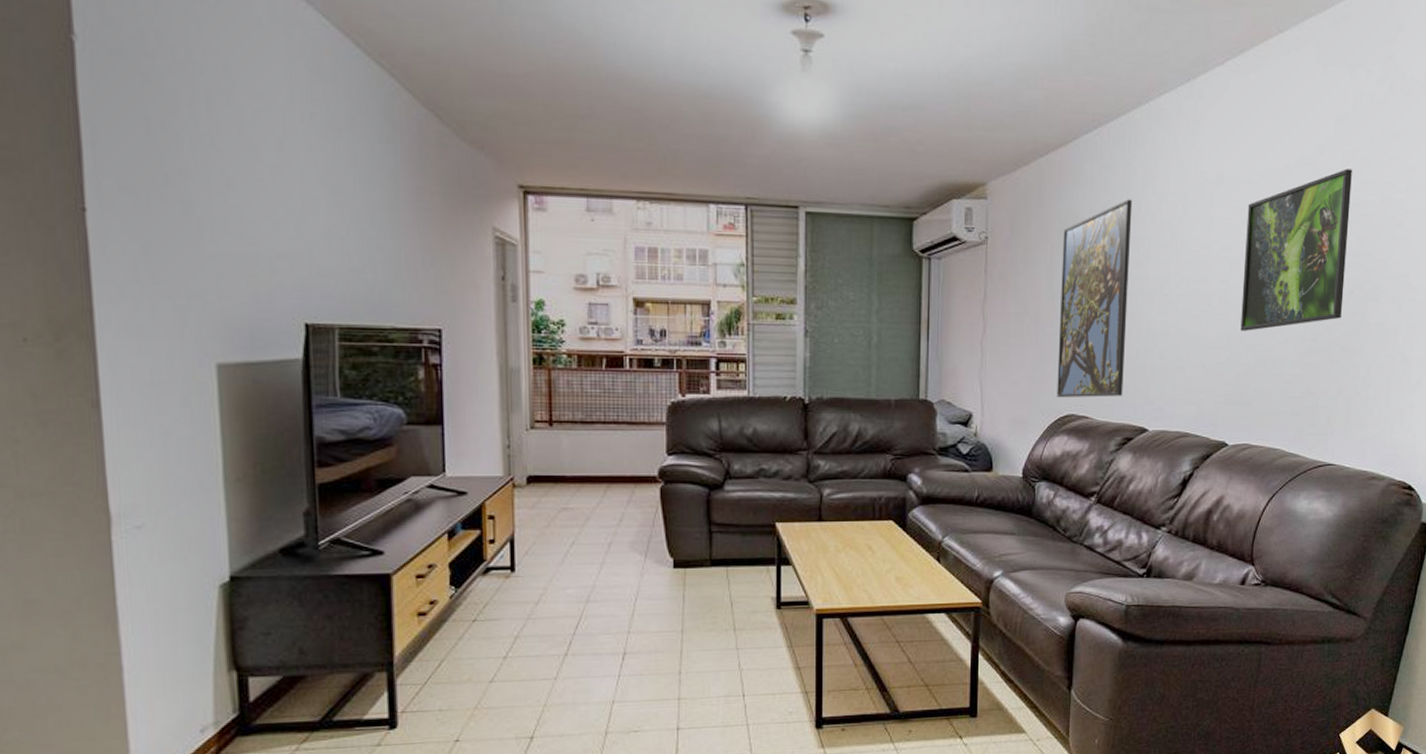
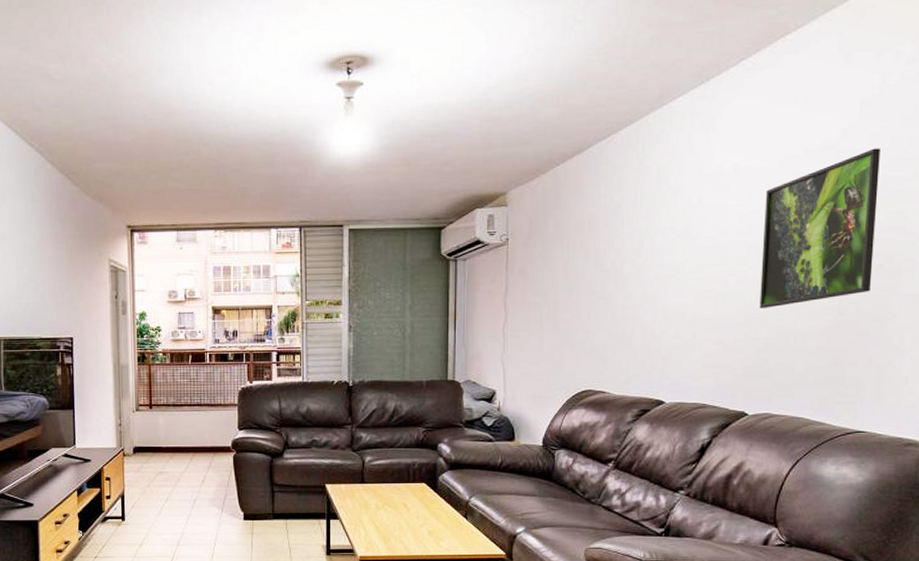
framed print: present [1057,199,1133,397] -> none [574,195,647,375]

